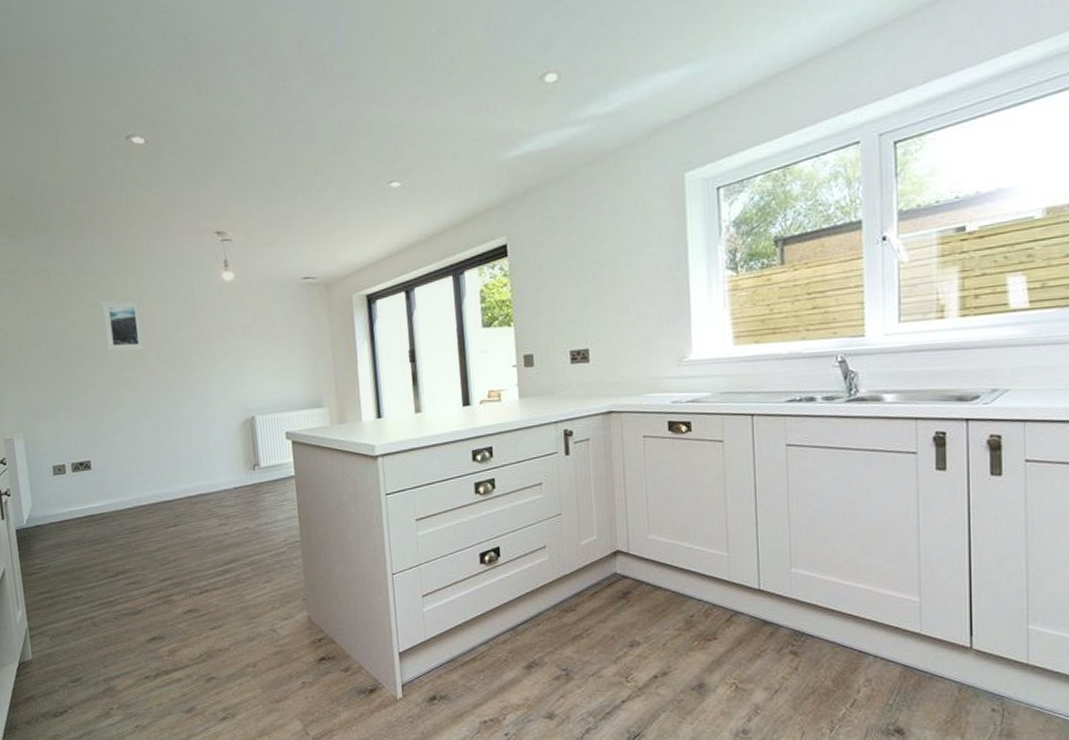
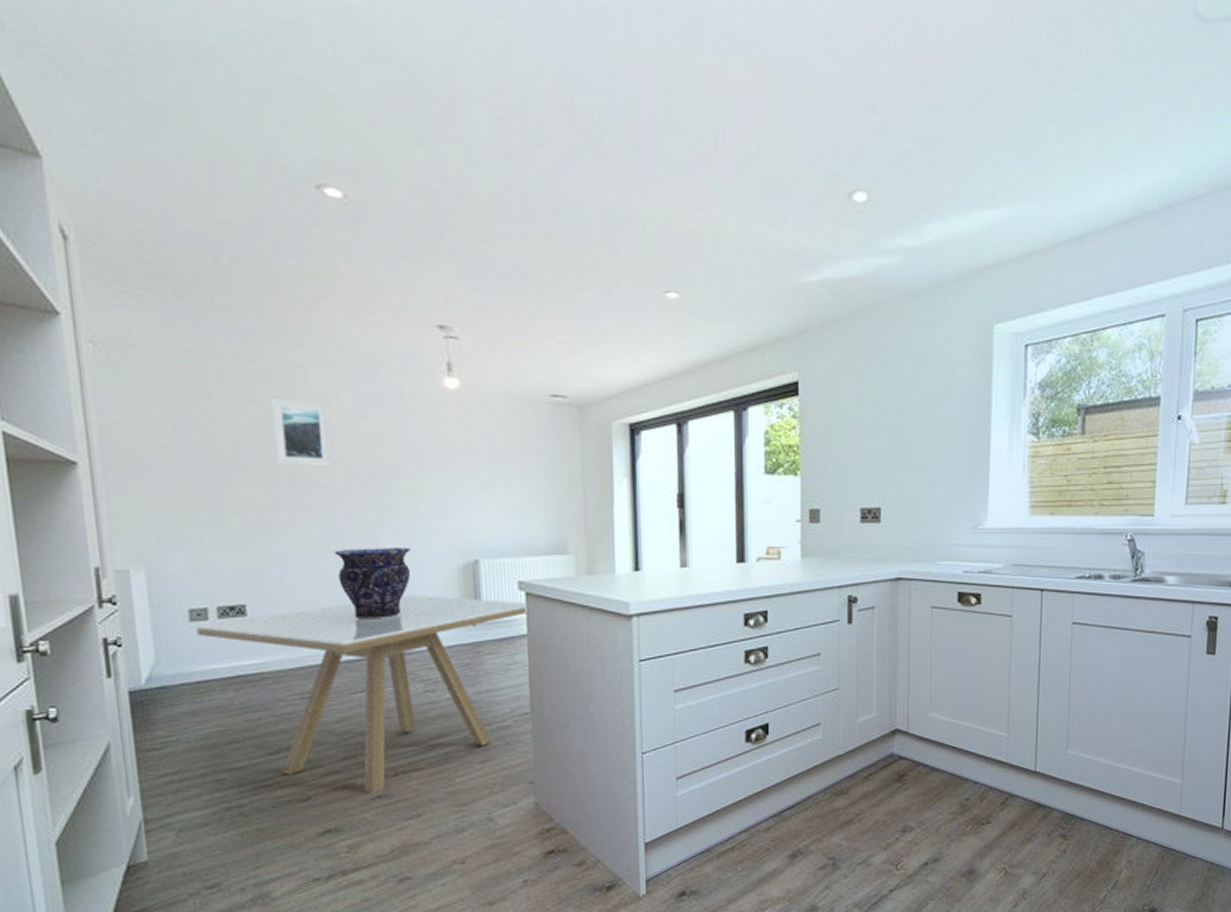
dining table: none [58,447,295,609] -> present [196,594,529,794]
vase: none [150,409,205,470] -> present [335,546,411,621]

